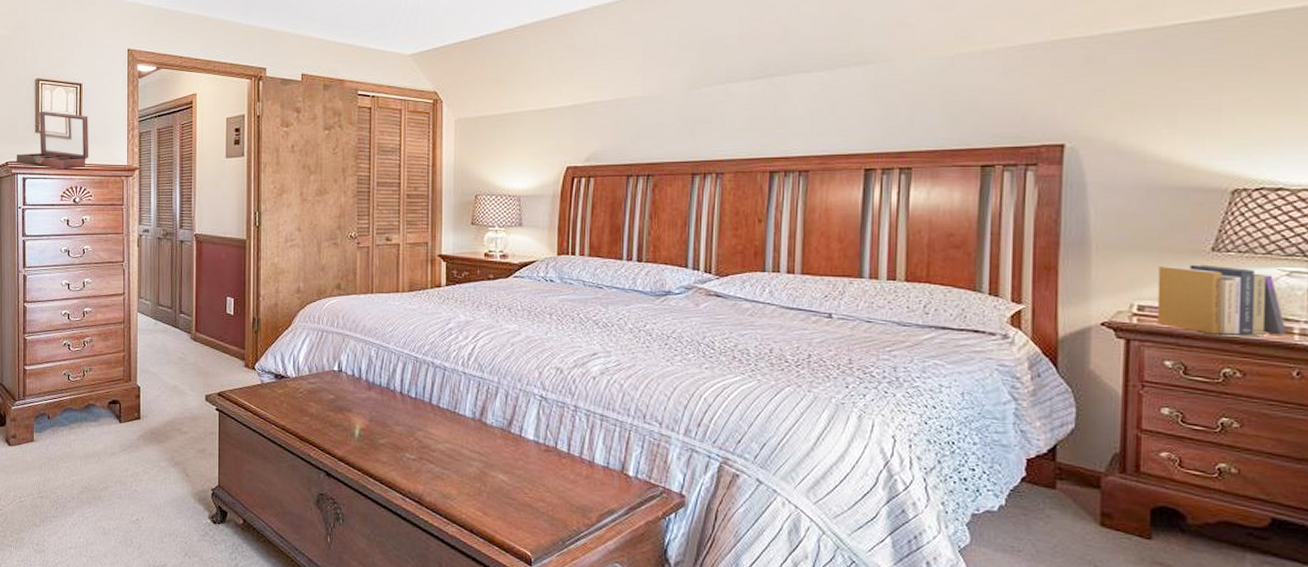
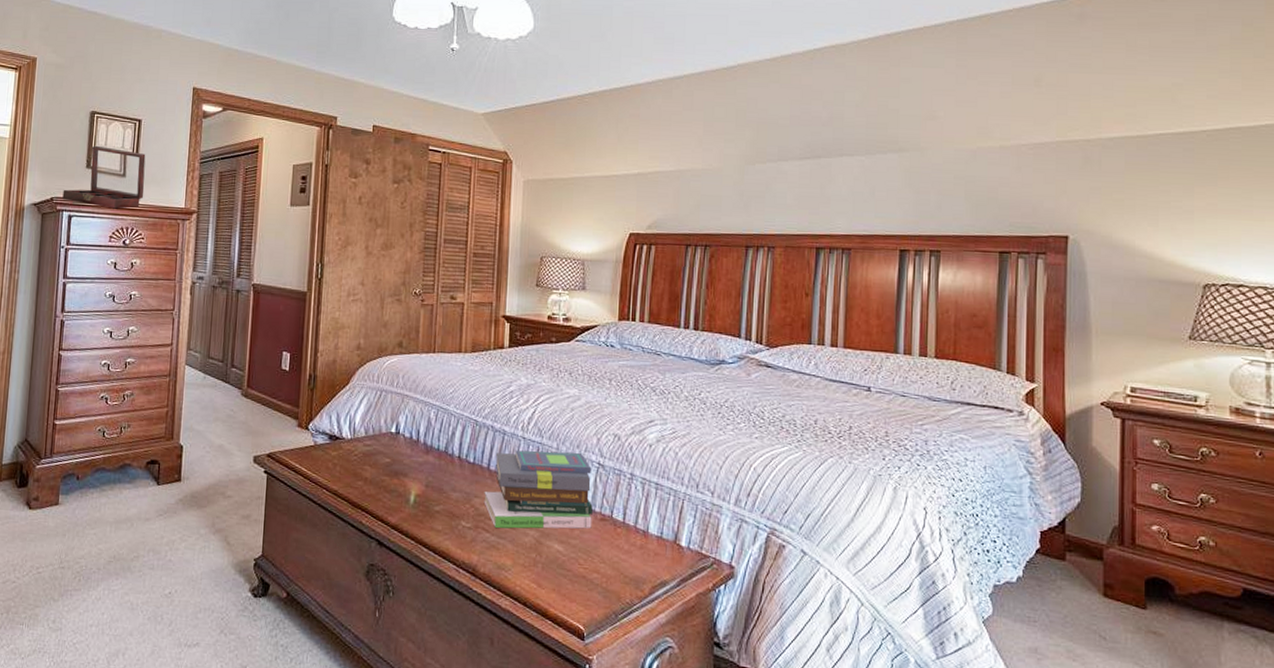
books: none [427,385,536,460] -> present [484,450,593,529]
books: present [1157,264,1287,335] -> none [1146,351,1250,418]

